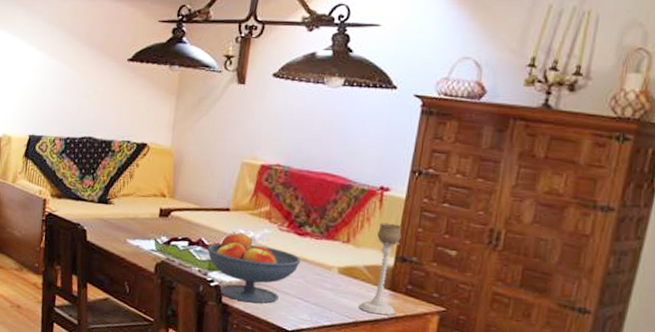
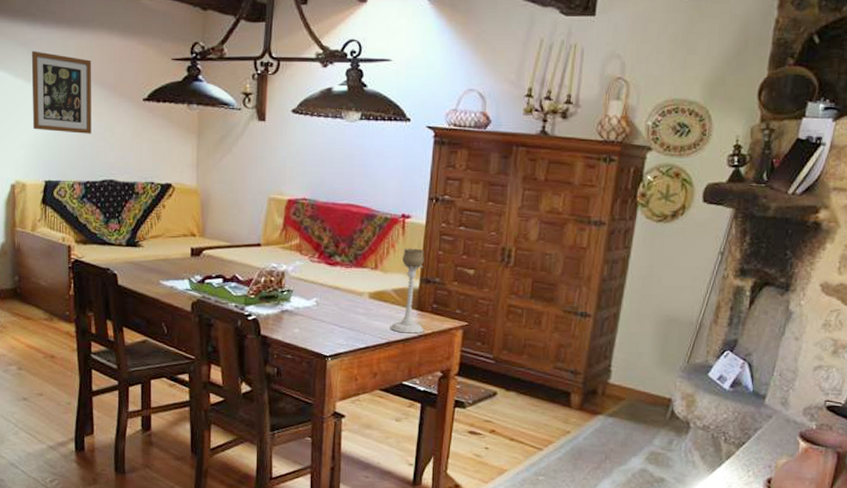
wall art: none [24,11,83,92] -> present [32,51,92,134]
fruit bowl: present [207,231,301,304] -> none [242,265,334,333]

